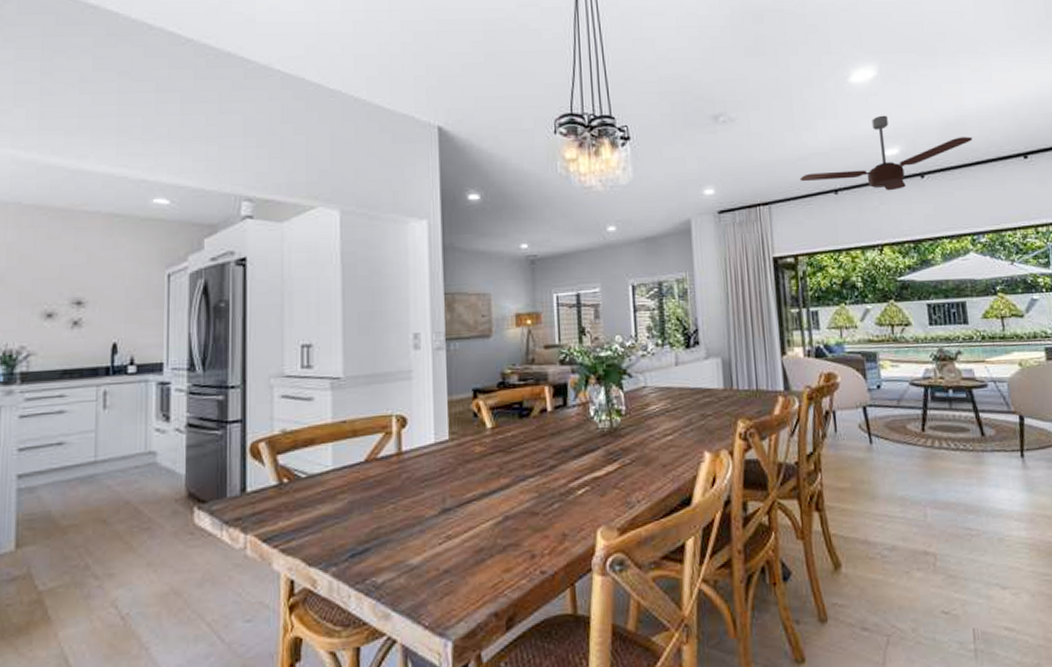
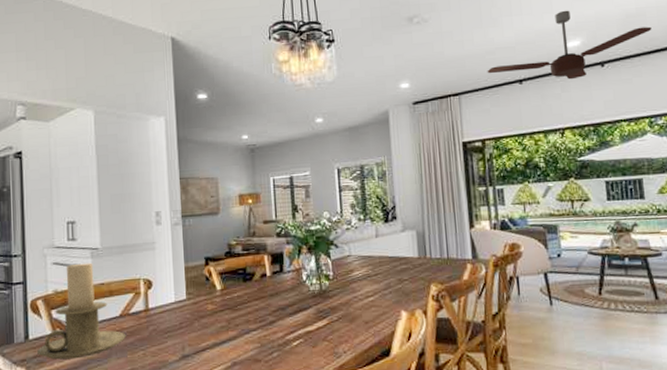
candle holder: none [255,395,373,518] -> present [36,262,127,360]

